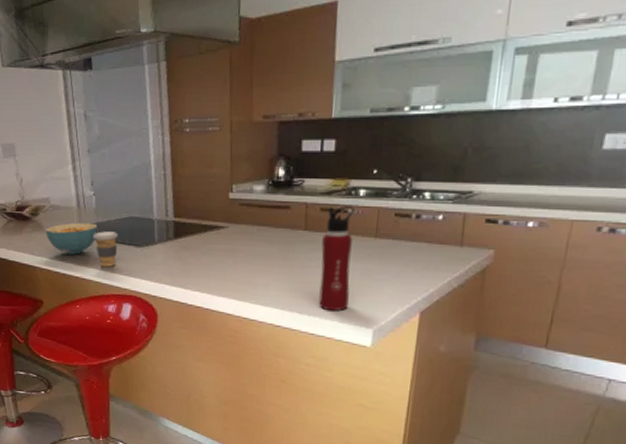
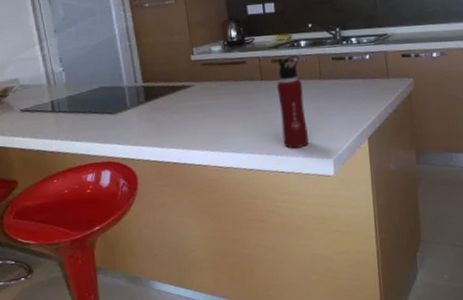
cereal bowl: present [46,222,98,255] -> none [16,97,70,131]
coffee cup: present [94,231,118,267] -> none [66,103,91,138]

